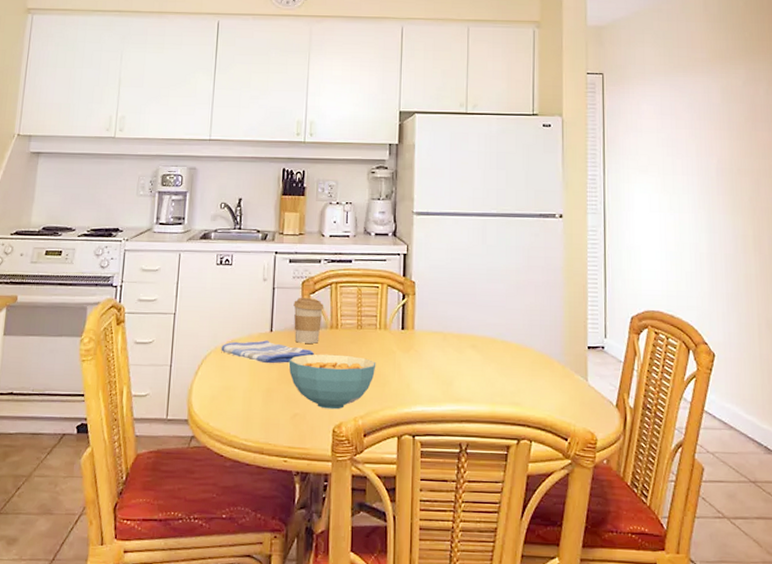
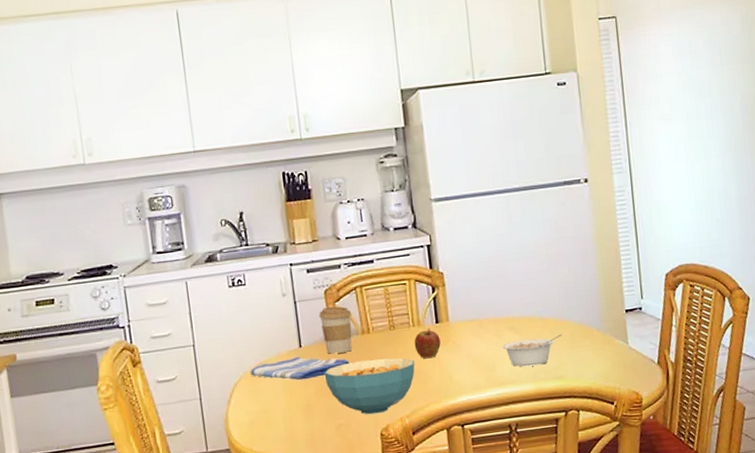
fruit: none [378,333,404,363] -> present [414,328,441,359]
legume: none [463,359,523,388] -> present [502,334,562,367]

